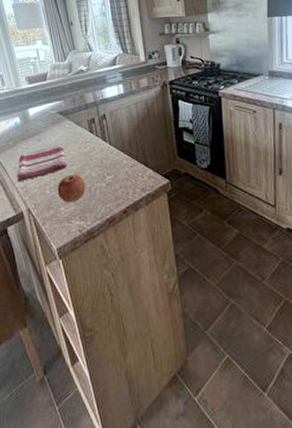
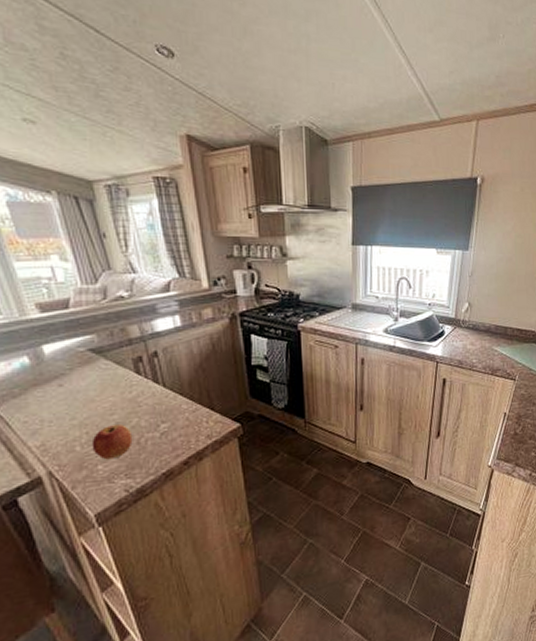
dish towel: present [17,144,67,182] -> none [29,389,105,440]

